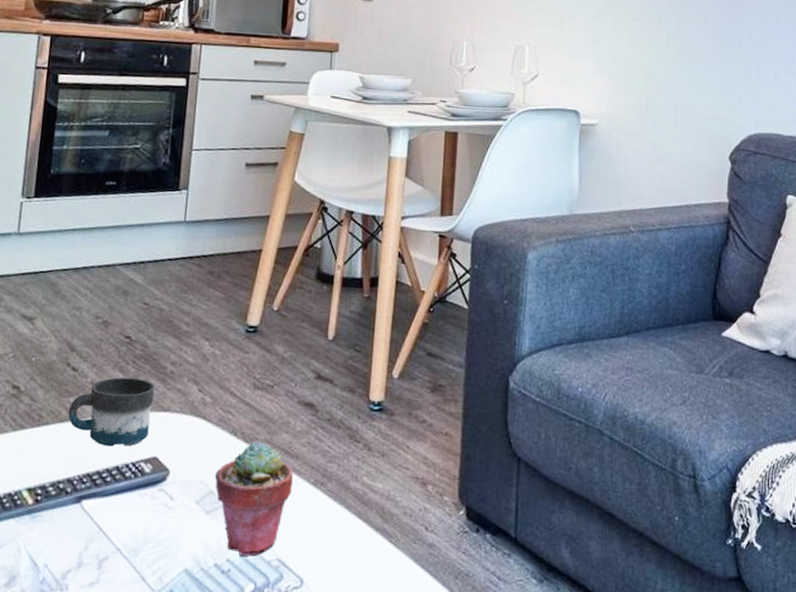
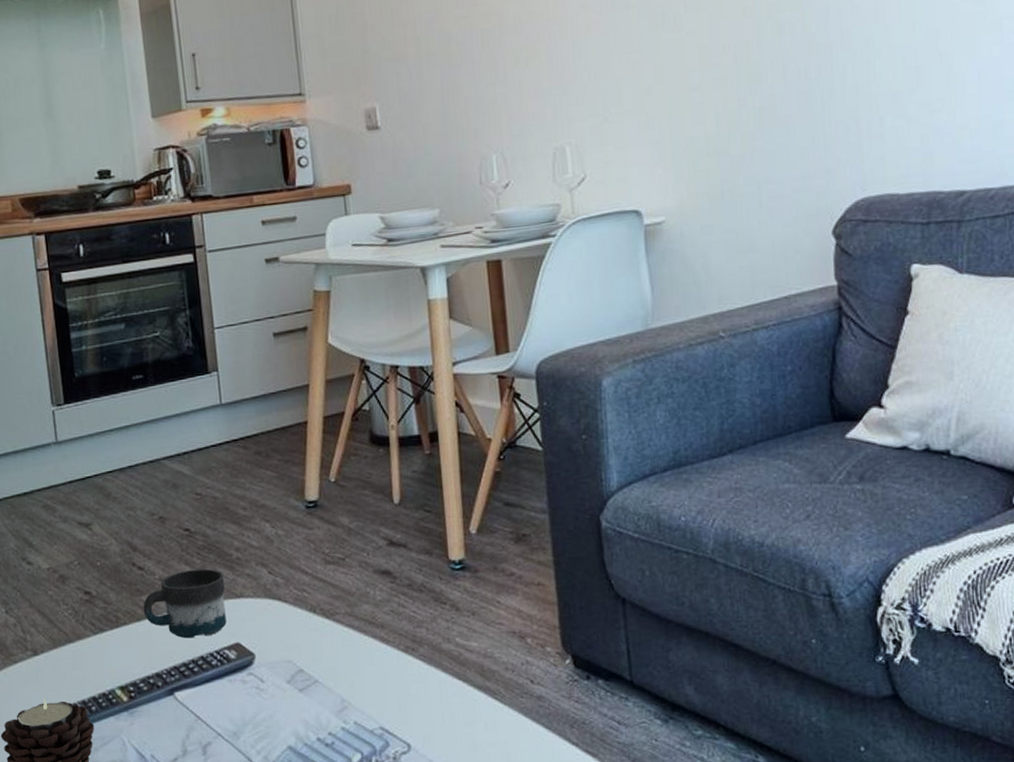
potted succulent: present [214,442,294,556] -> none [301,616,383,728]

